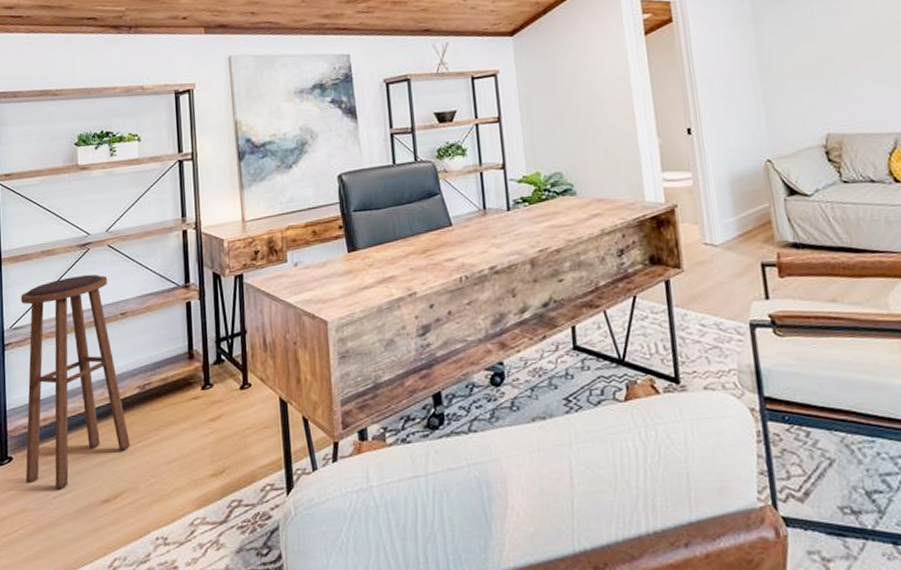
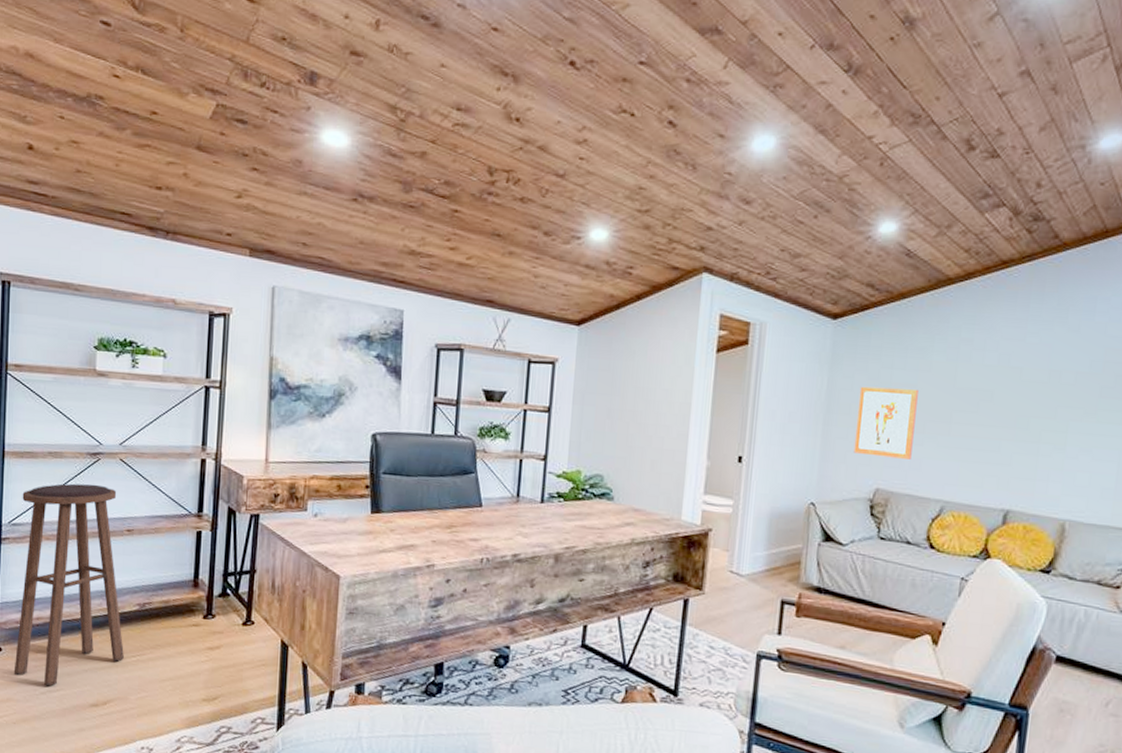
wall art: none [787,32,854,104] -> present [853,386,918,459]

